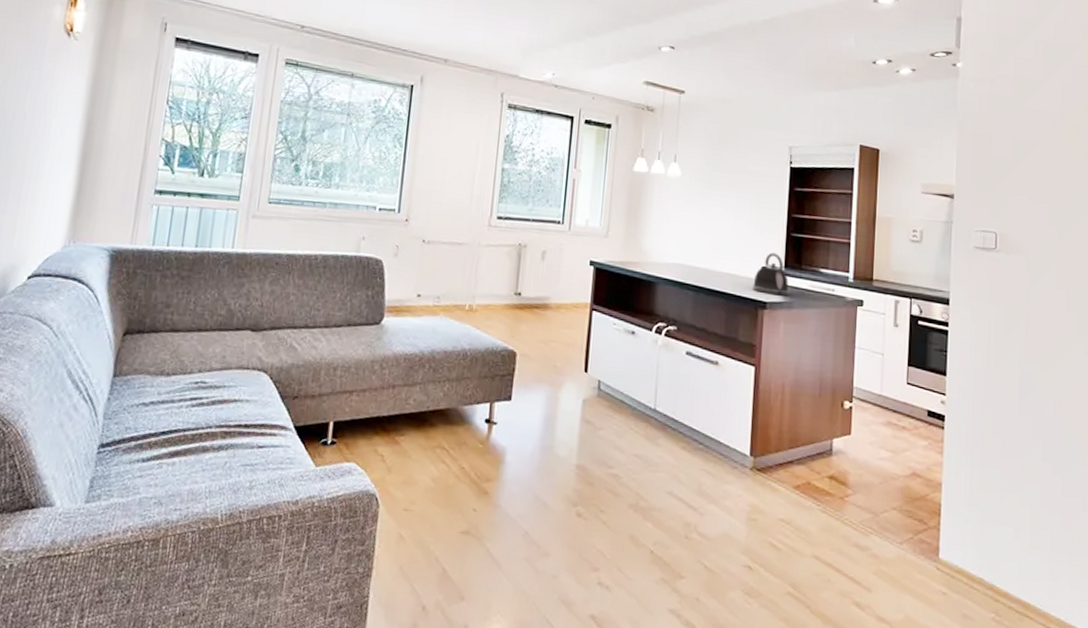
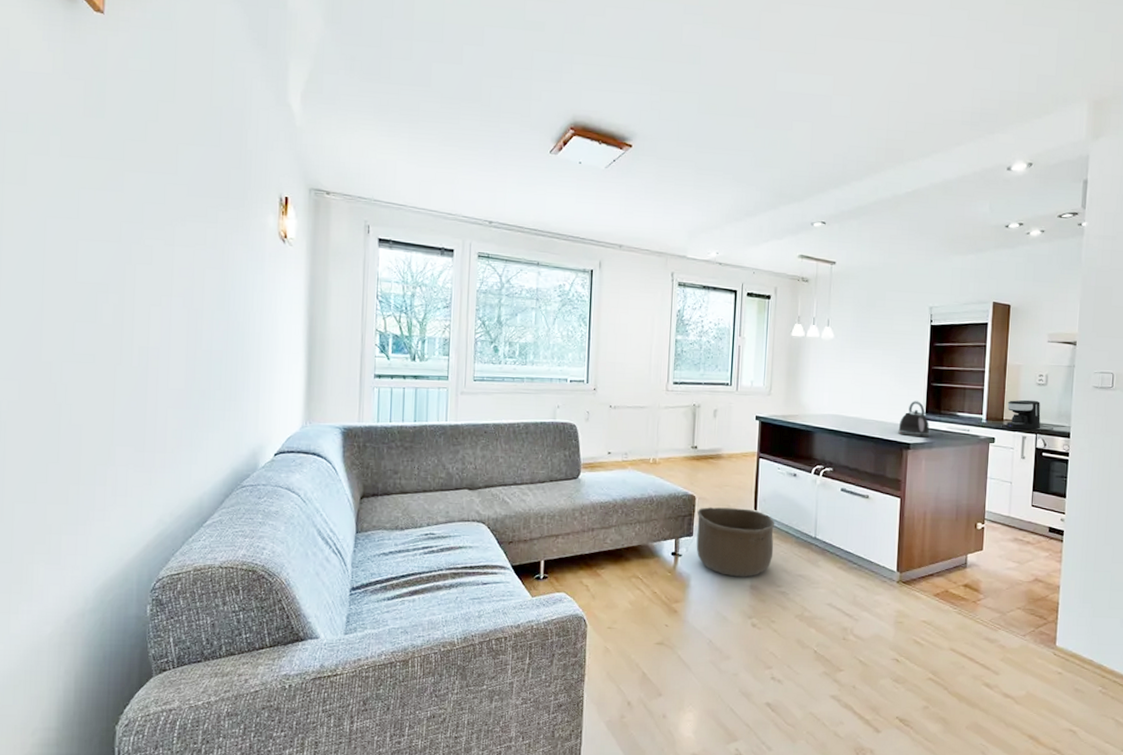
basket: none [514,366,609,454] -> present [696,507,775,577]
coffee maker: none [871,257,930,296] -> present [1002,399,1053,432]

